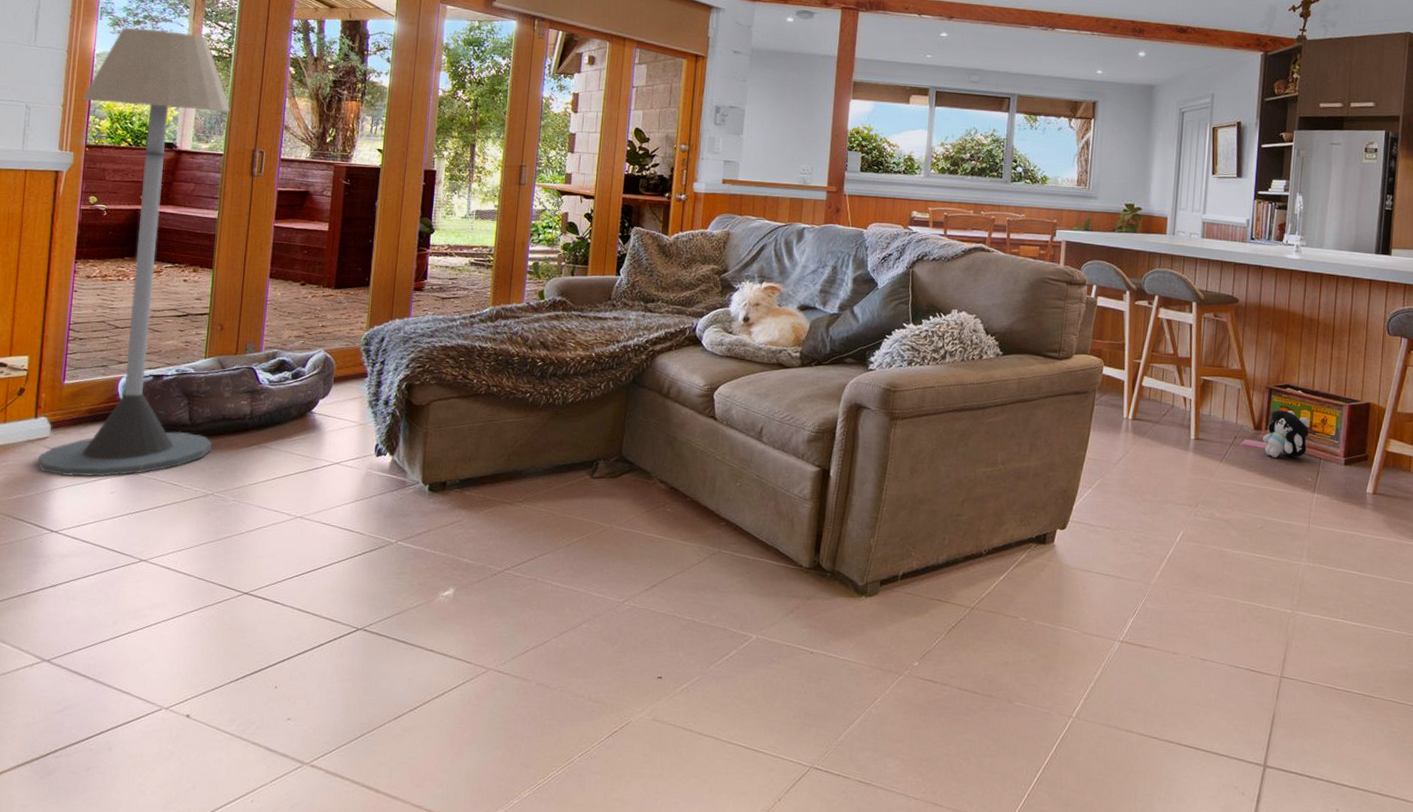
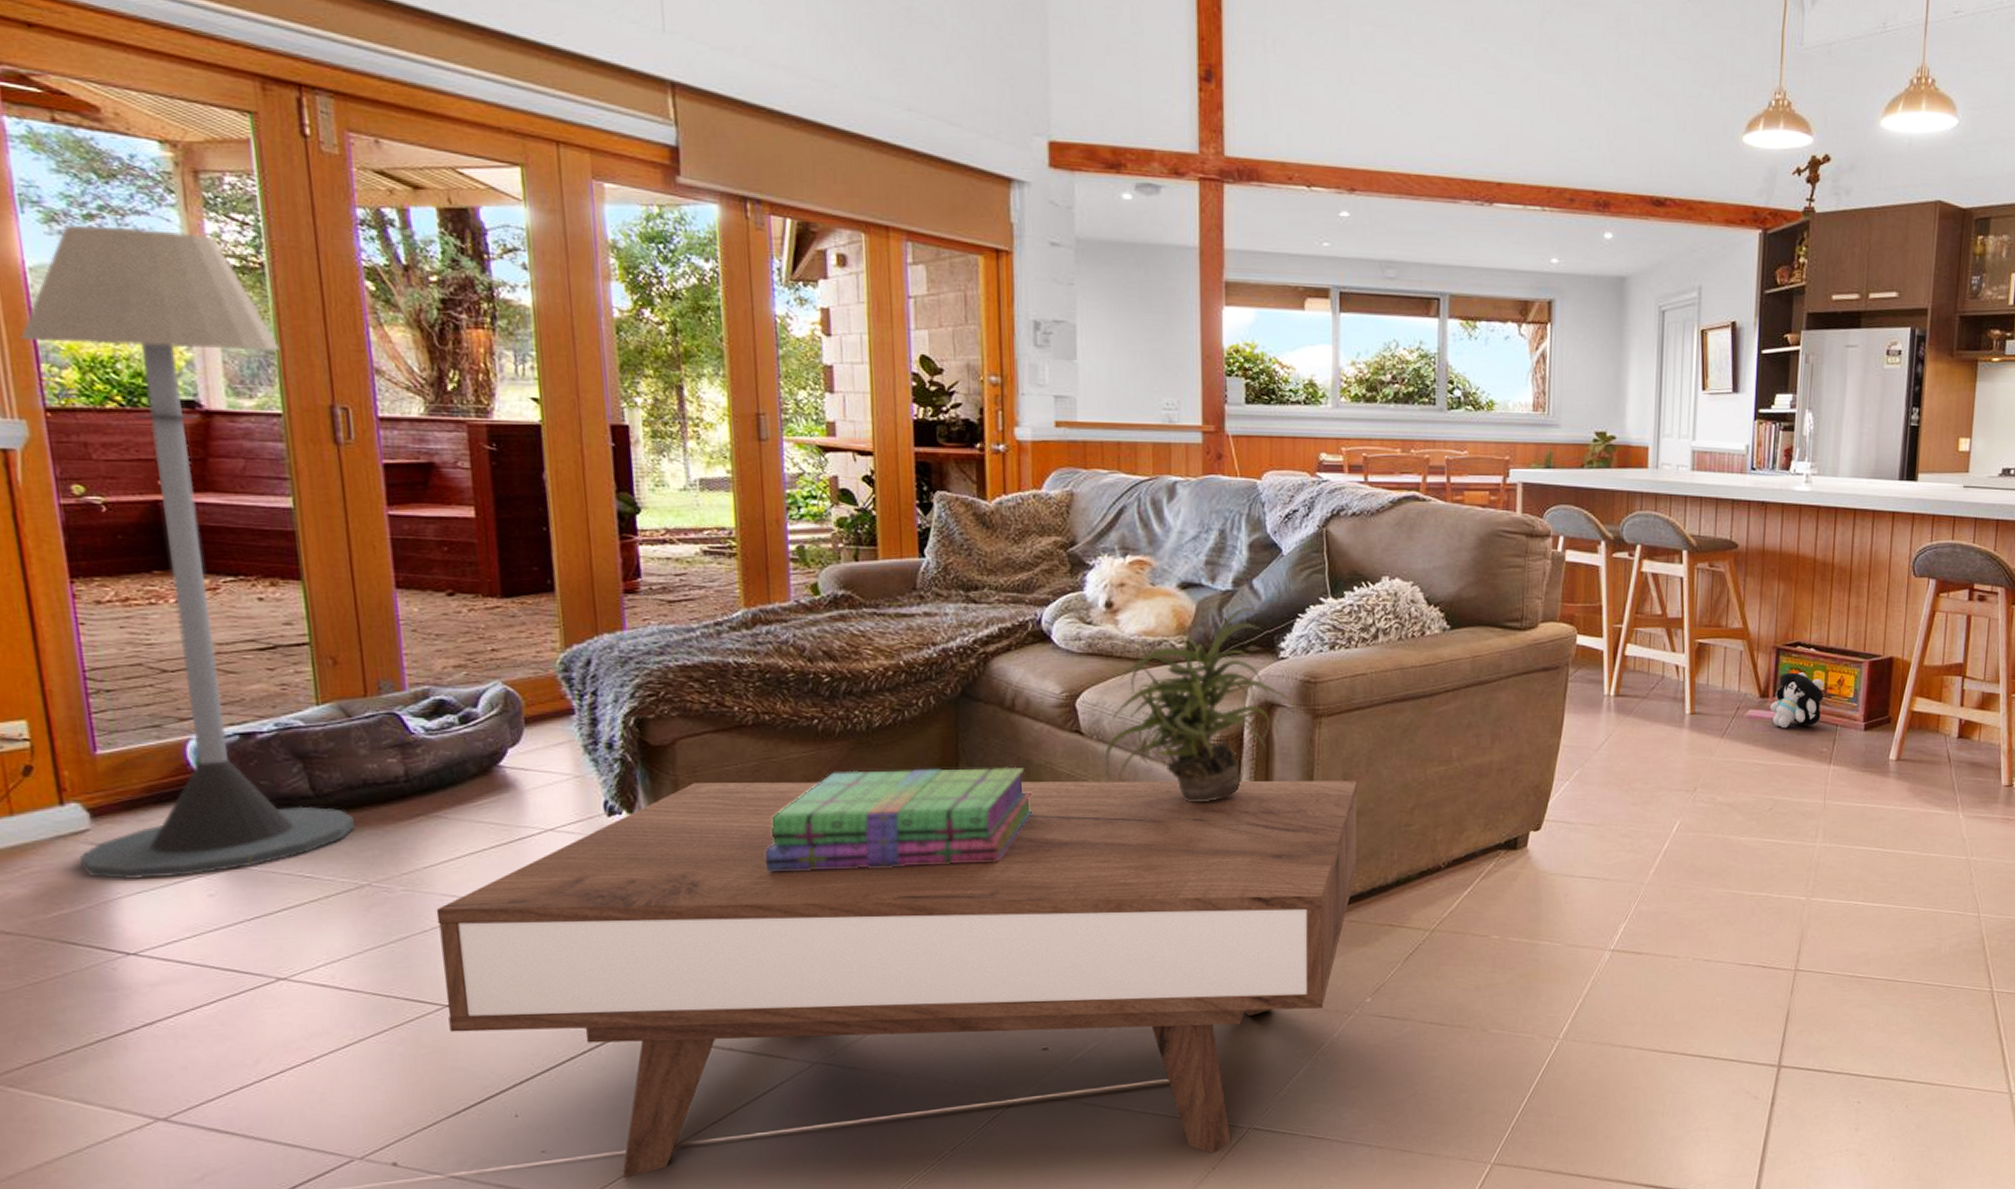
coffee table: none [244,436,921,786] -> present [436,781,1357,1177]
stack of books: none [477,435,675,517] -> present [764,766,1033,872]
potted plant: none [730,327,879,482] -> present [1104,606,1297,803]

